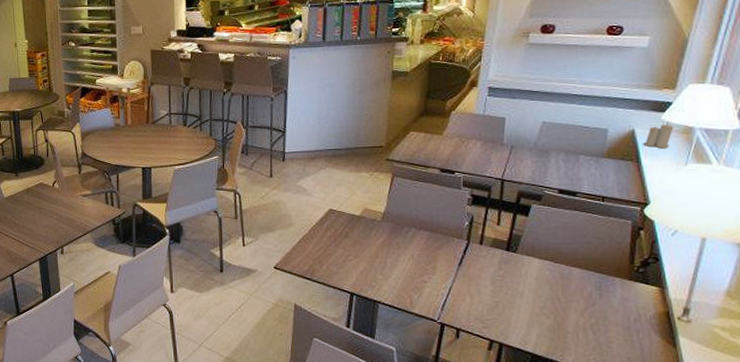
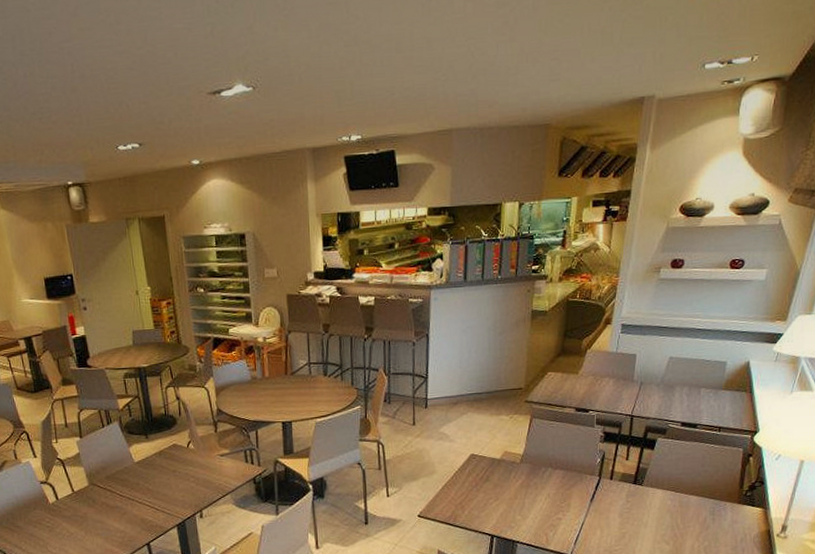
candle: present [643,123,674,149] -> none [756,354,783,379]

